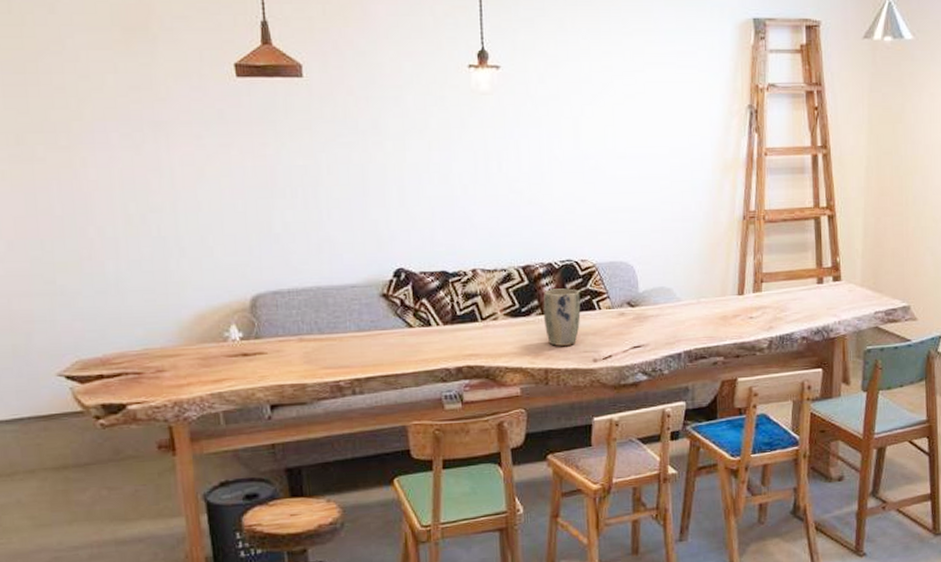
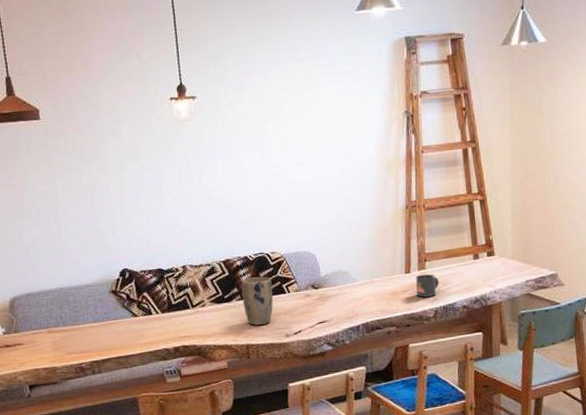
mug: none [749,297,777,324] -> present [415,274,440,298]

